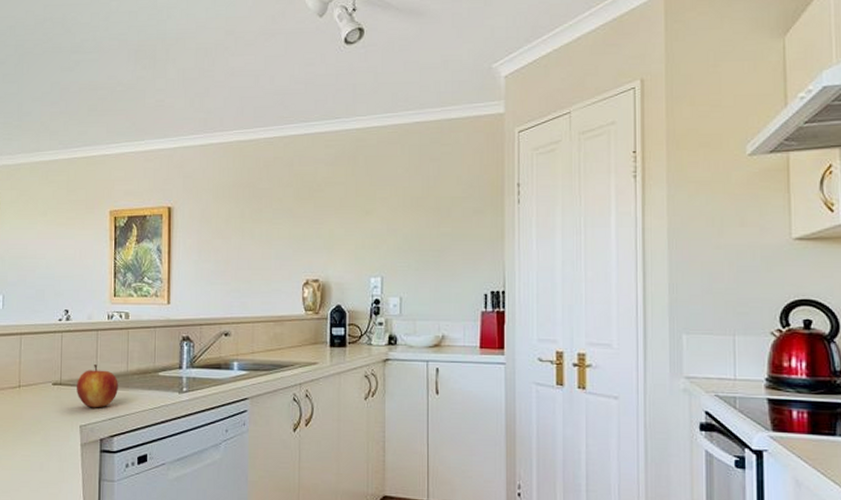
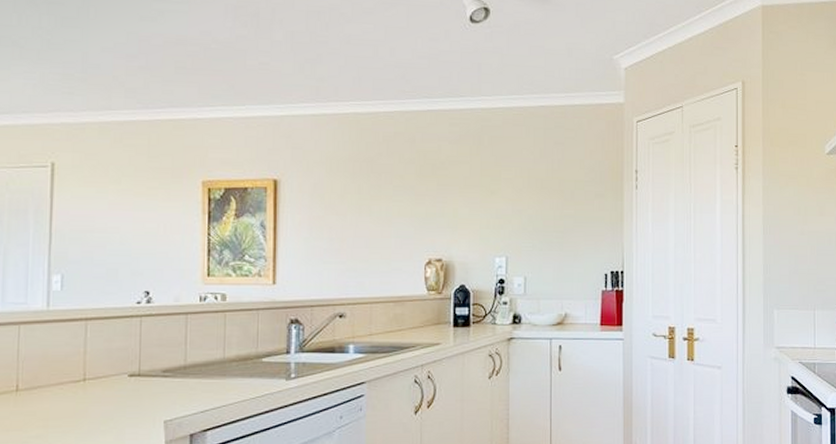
apple: present [77,365,118,408] -> none [160,352,213,401]

